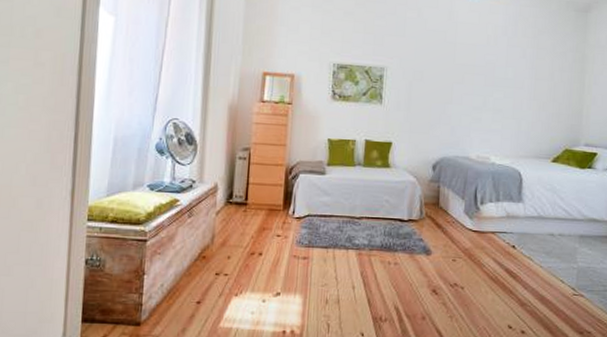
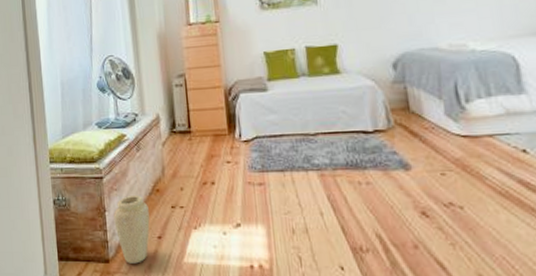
vase: none [152,261,192,327] -> present [113,196,150,264]

